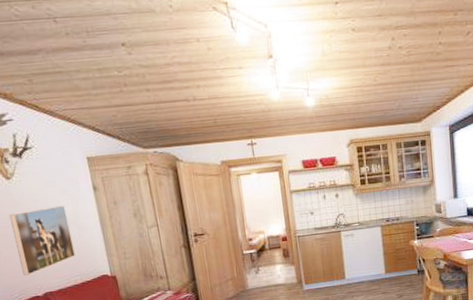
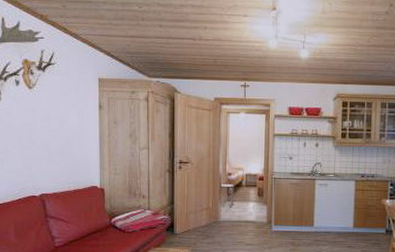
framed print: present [8,205,76,276] -> none [24,117,73,176]

